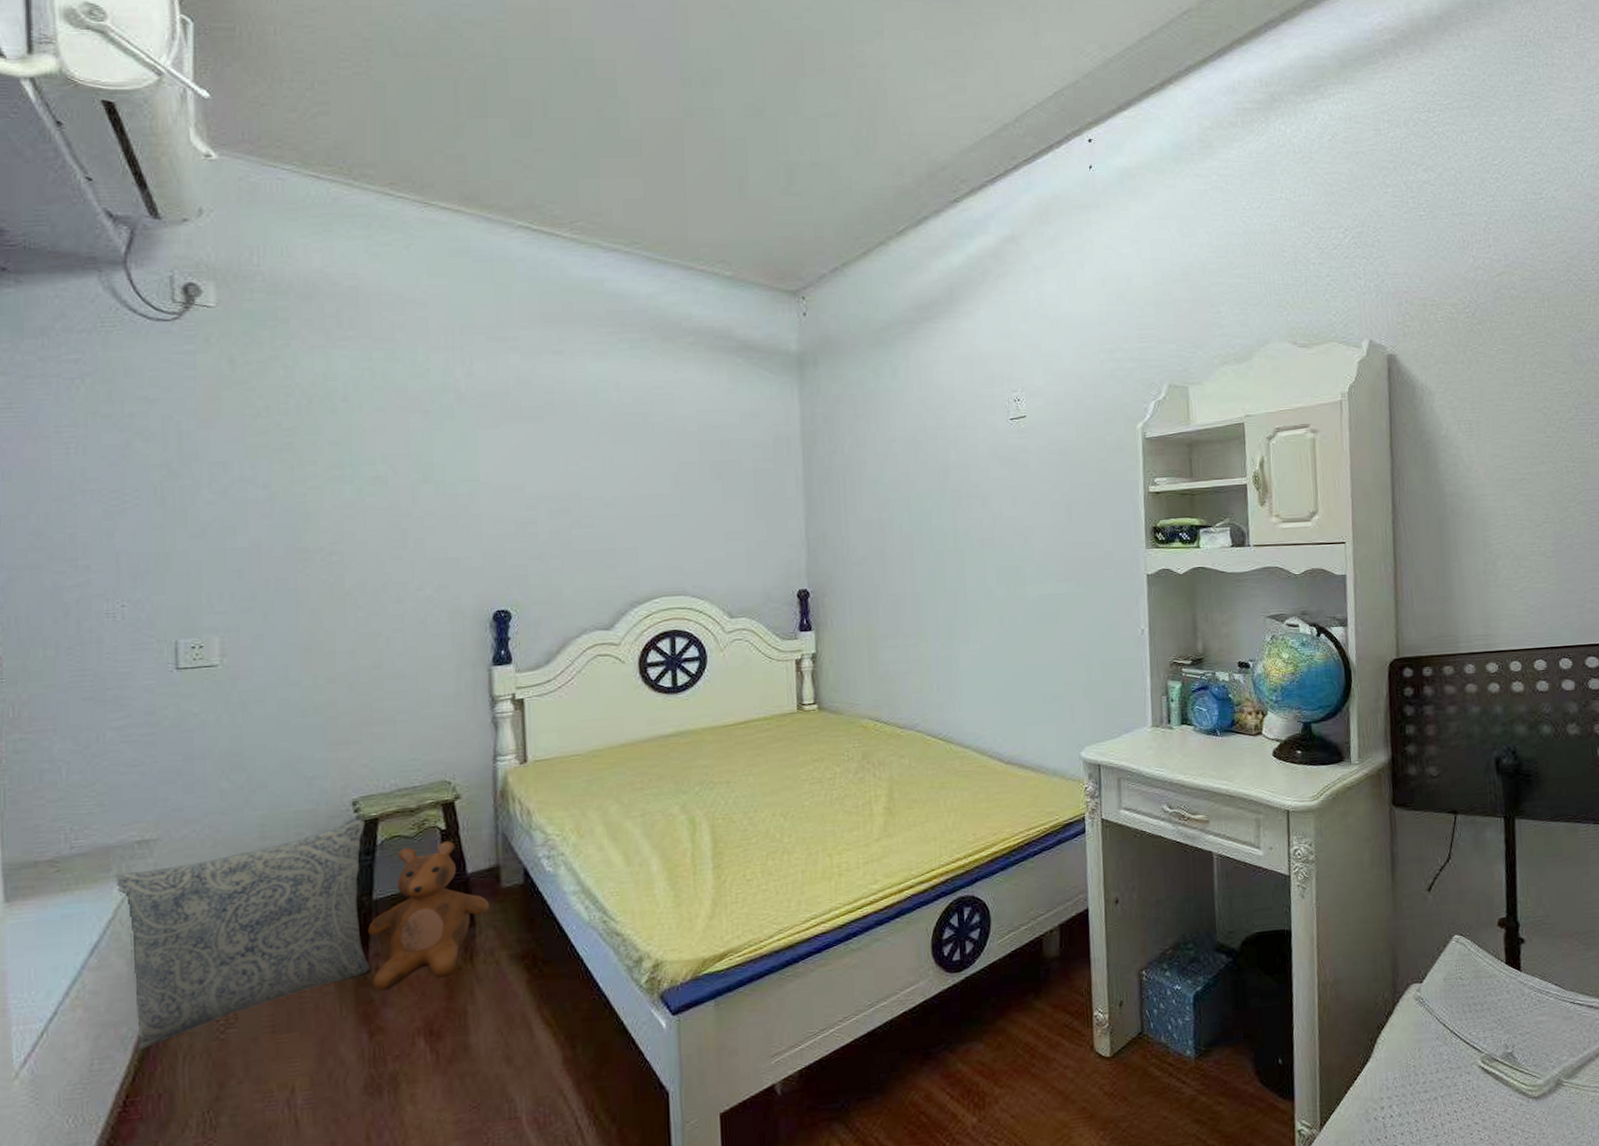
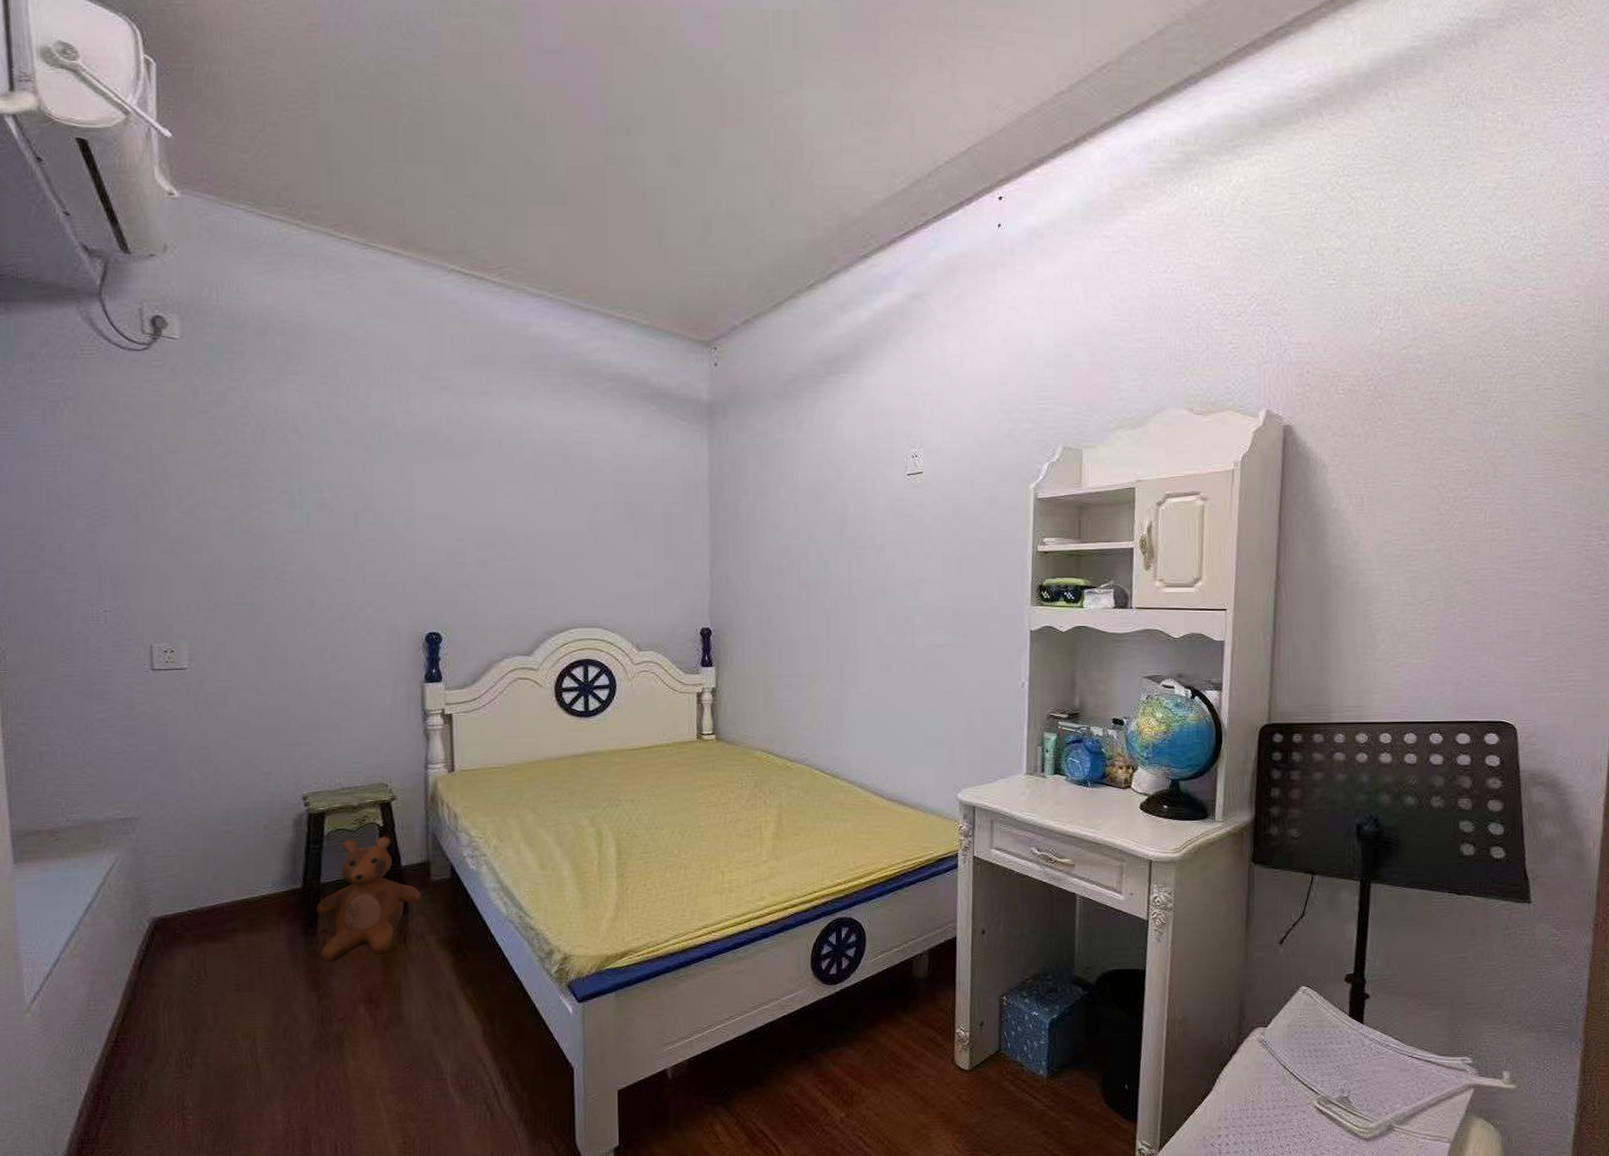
pillow: present [115,819,371,1053] -> none [104,812,319,998]

